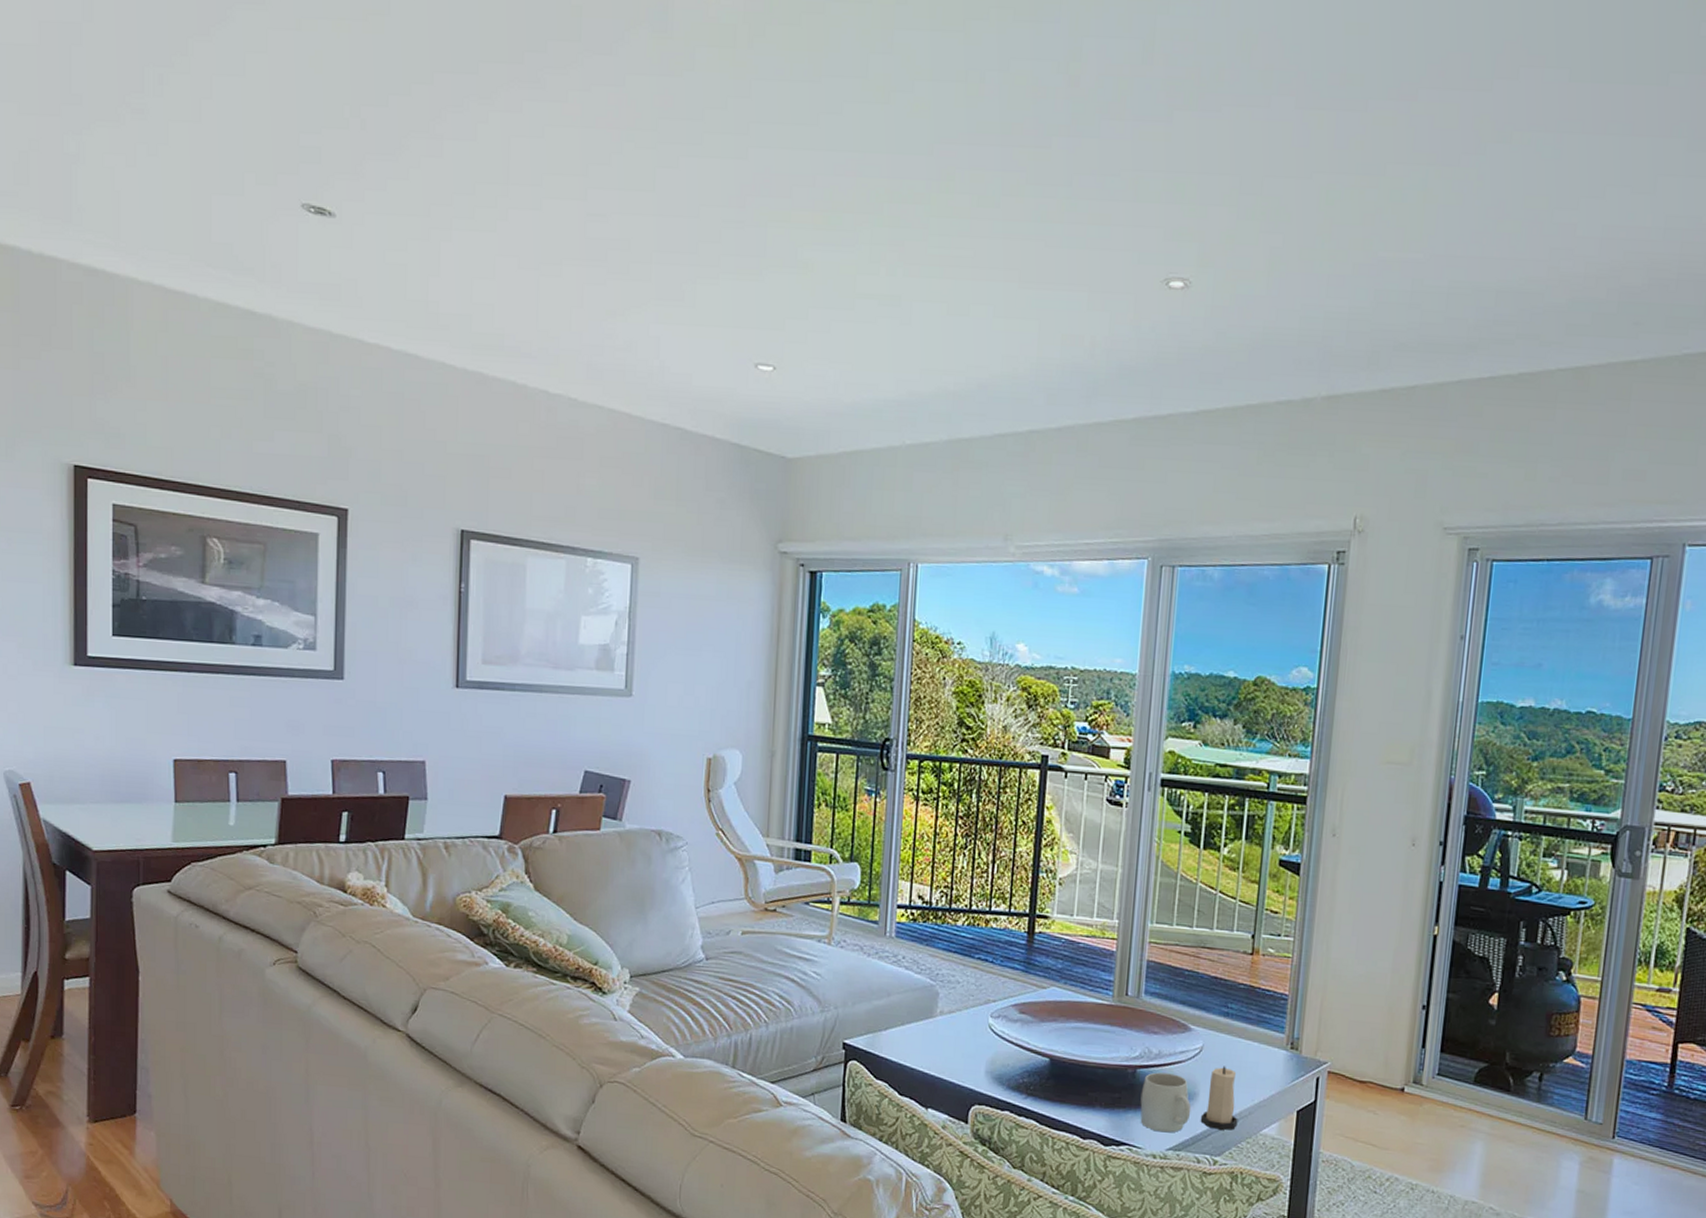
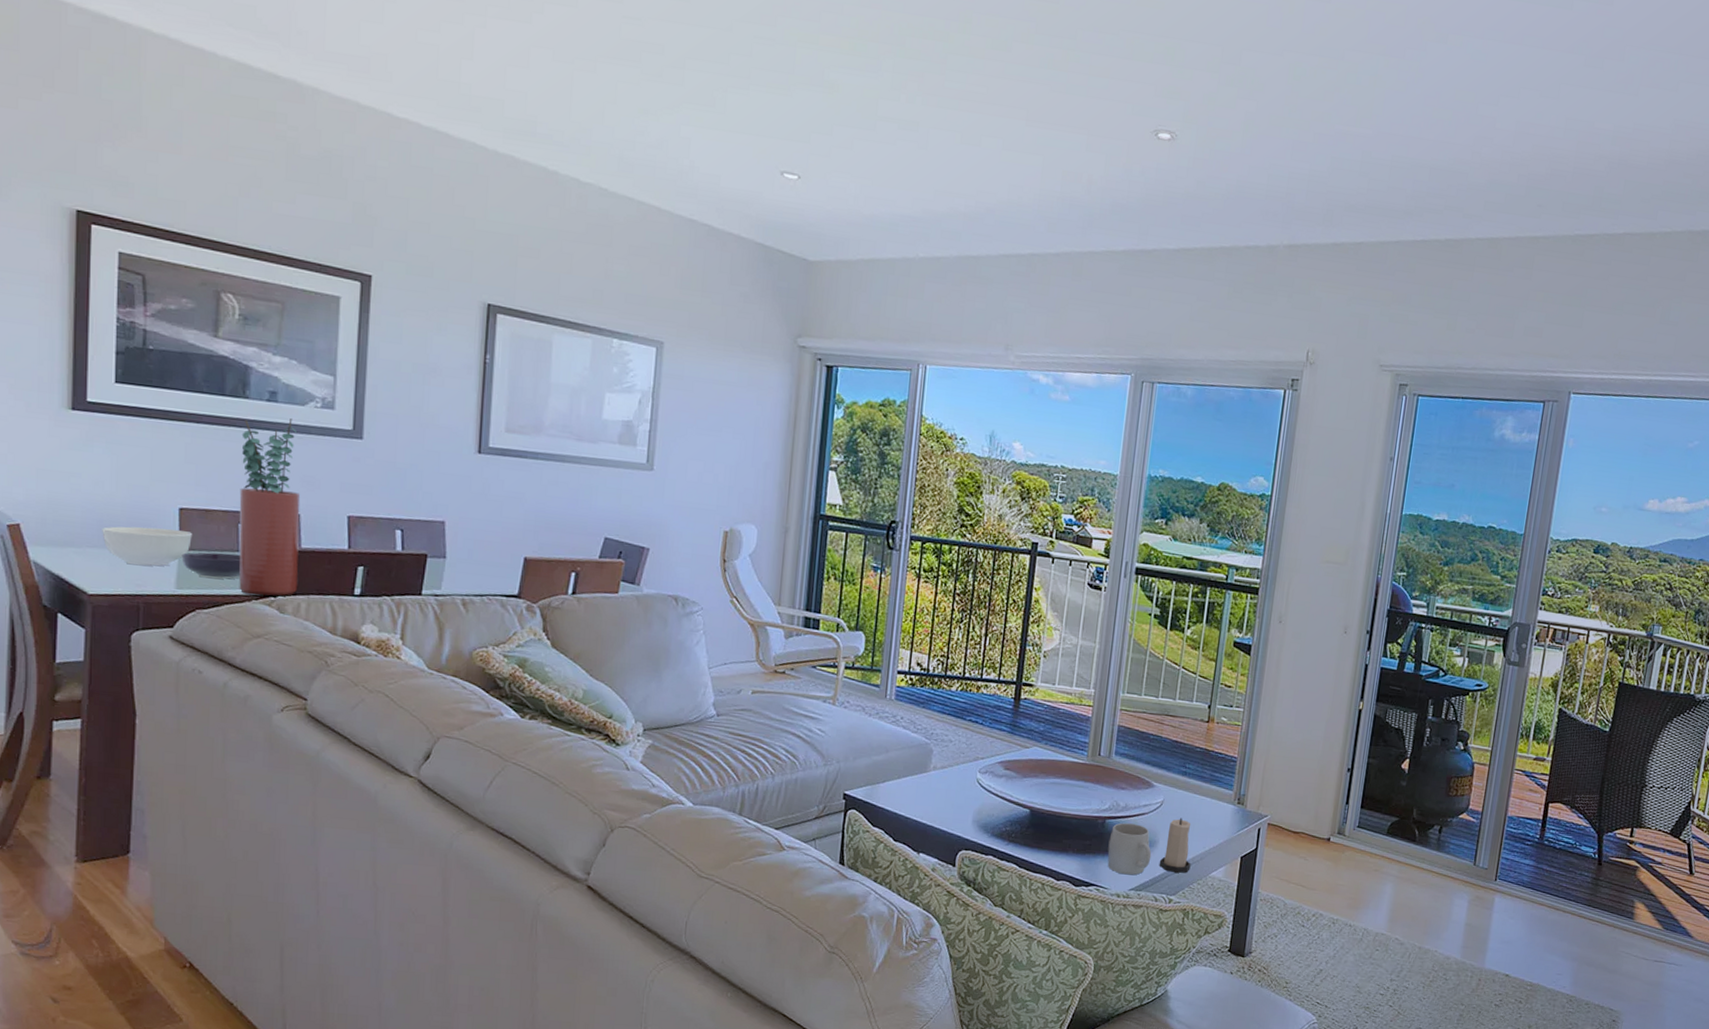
bowl: none [104,780,187,820] -> present [102,526,193,567]
bowl: none [177,803,232,831] -> present [181,552,241,579]
vase: none [229,662,286,847] -> present [238,418,301,597]

